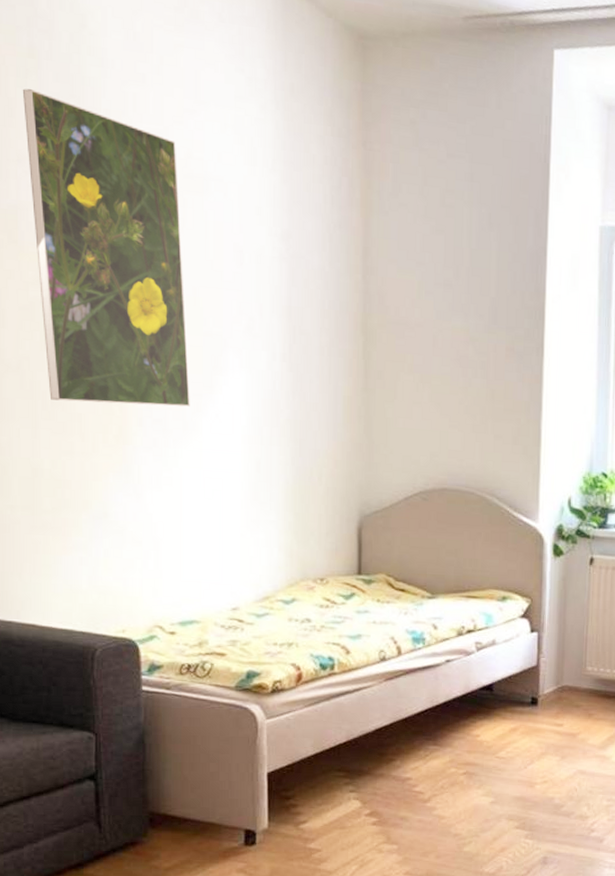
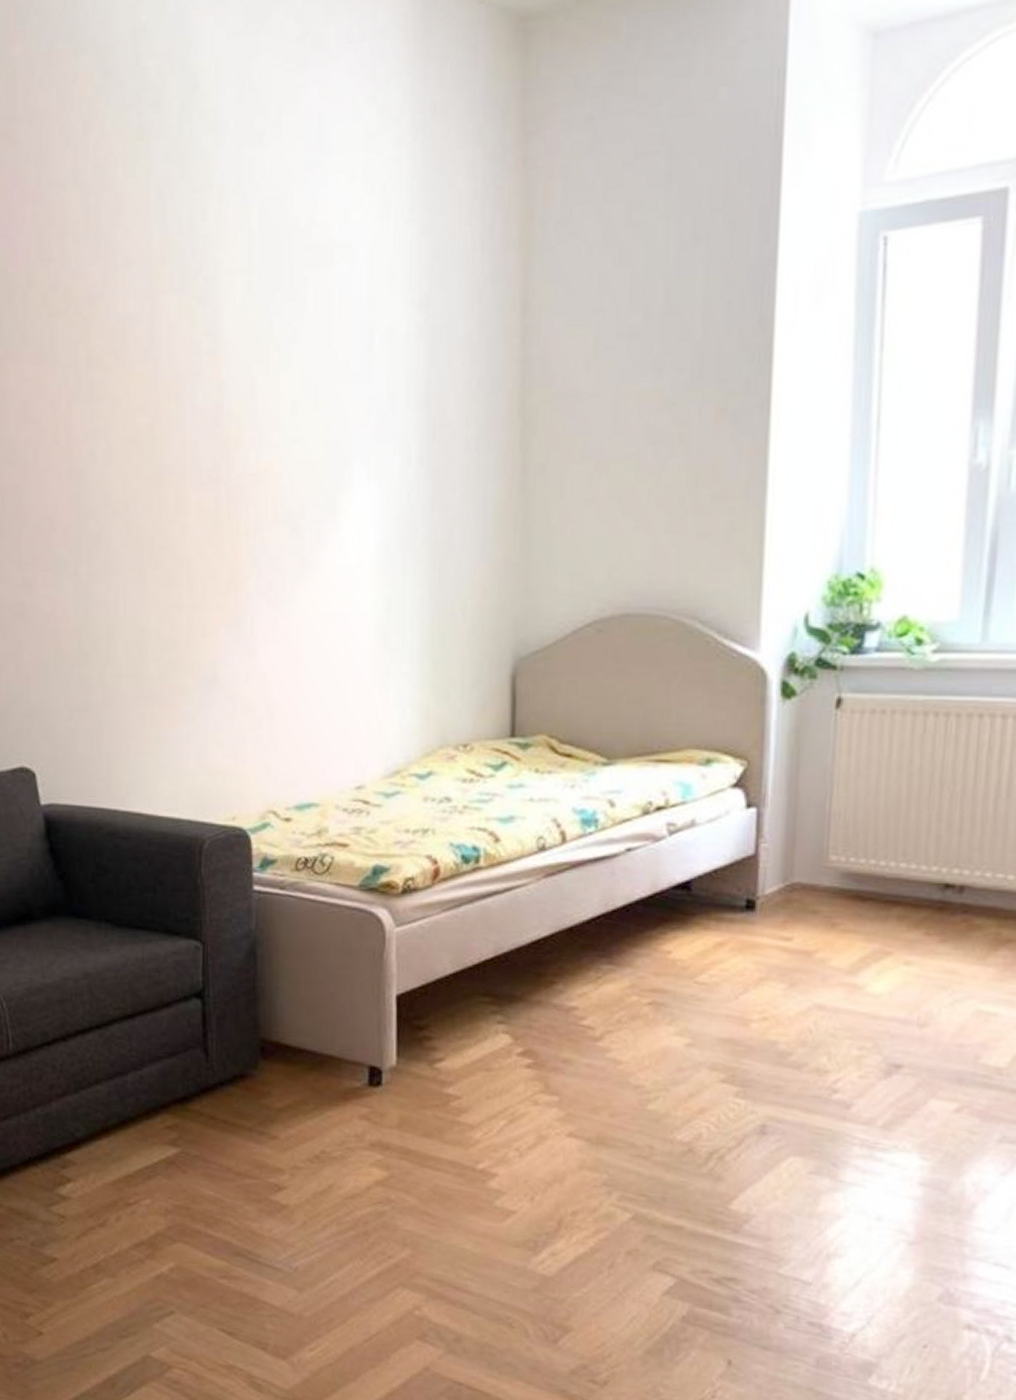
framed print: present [22,88,190,407] -> none [131,177,310,545]

